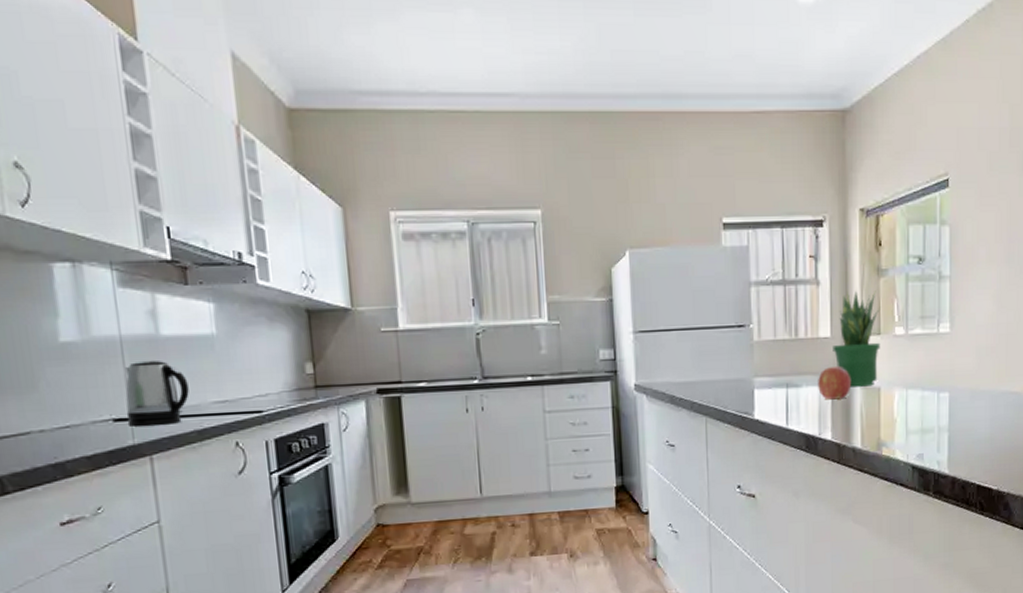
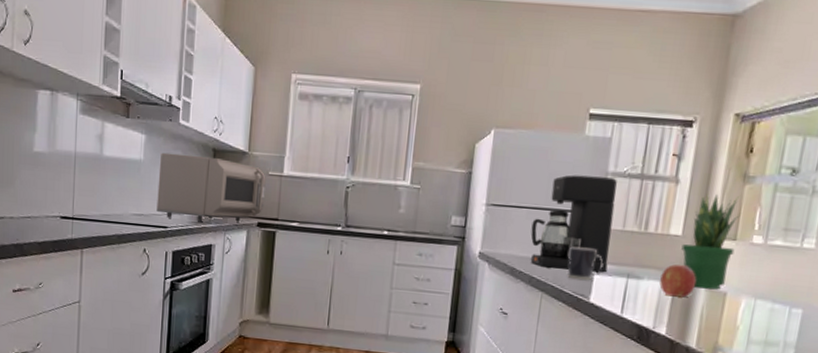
kettle: present [125,360,189,427] -> none [70,173,117,227]
microwave: none [239,319,382,400] -> present [156,152,266,222]
coffee maker: none [684,287,766,391] -> present [530,174,617,274]
mug: none [725,363,762,398] -> present [567,246,604,281]

